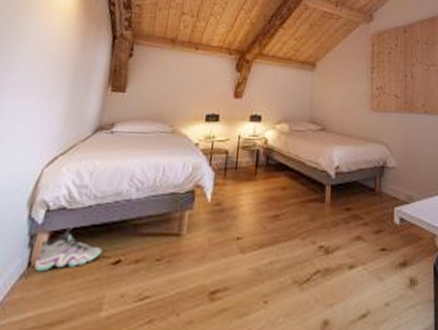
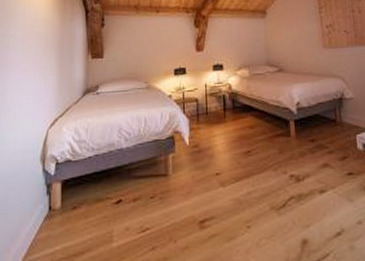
sneaker: present [34,226,102,272] -> none [54,175,105,214]

